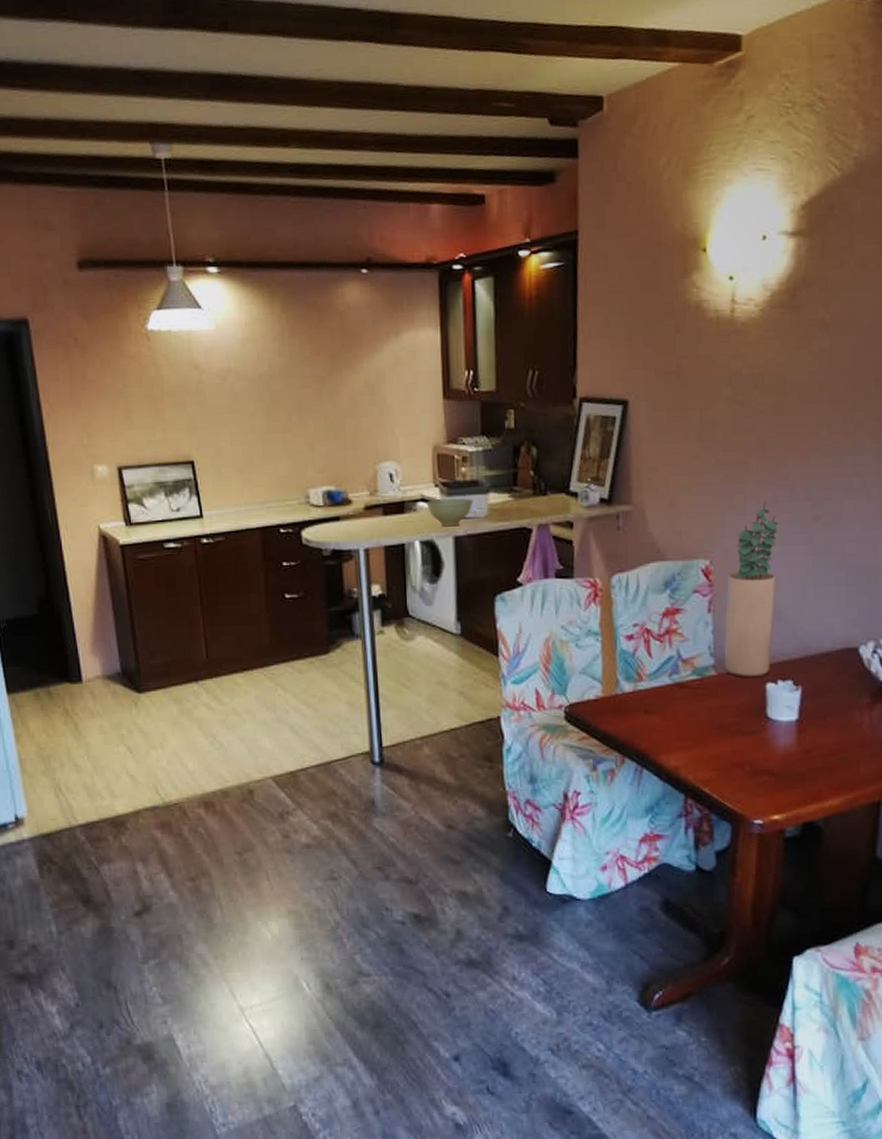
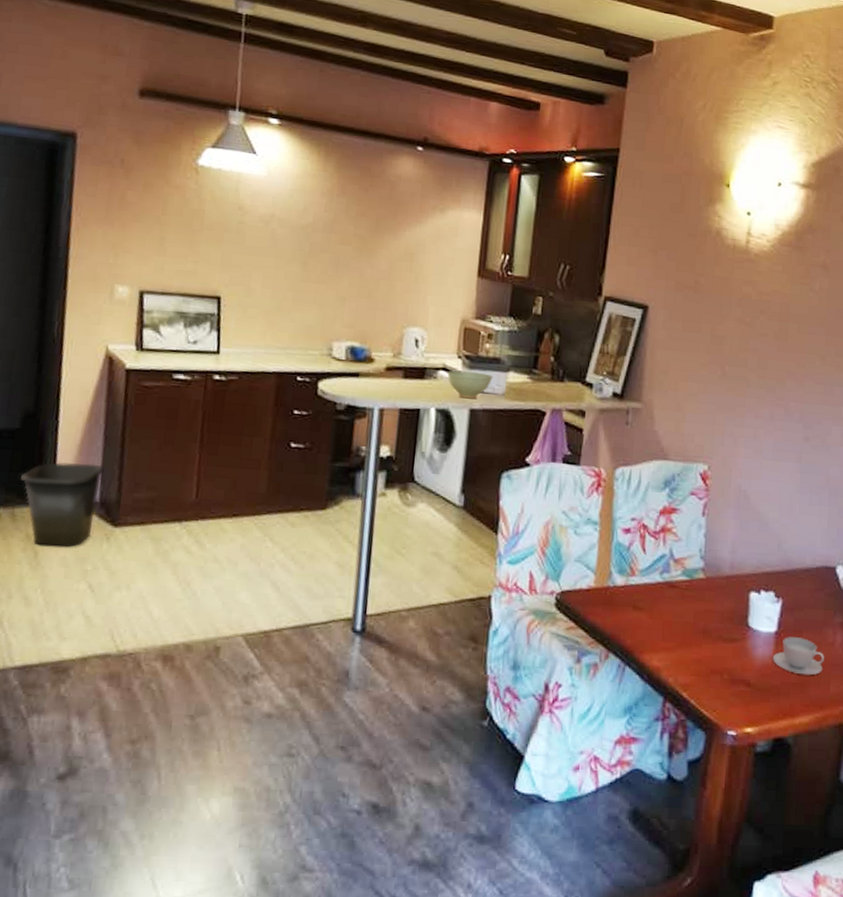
waste bin: none [48,638,121,718] -> present [21,462,105,548]
vase: present [724,500,779,678] -> none [712,416,773,586]
teacup: none [796,722,852,759] -> present [773,637,824,676]

